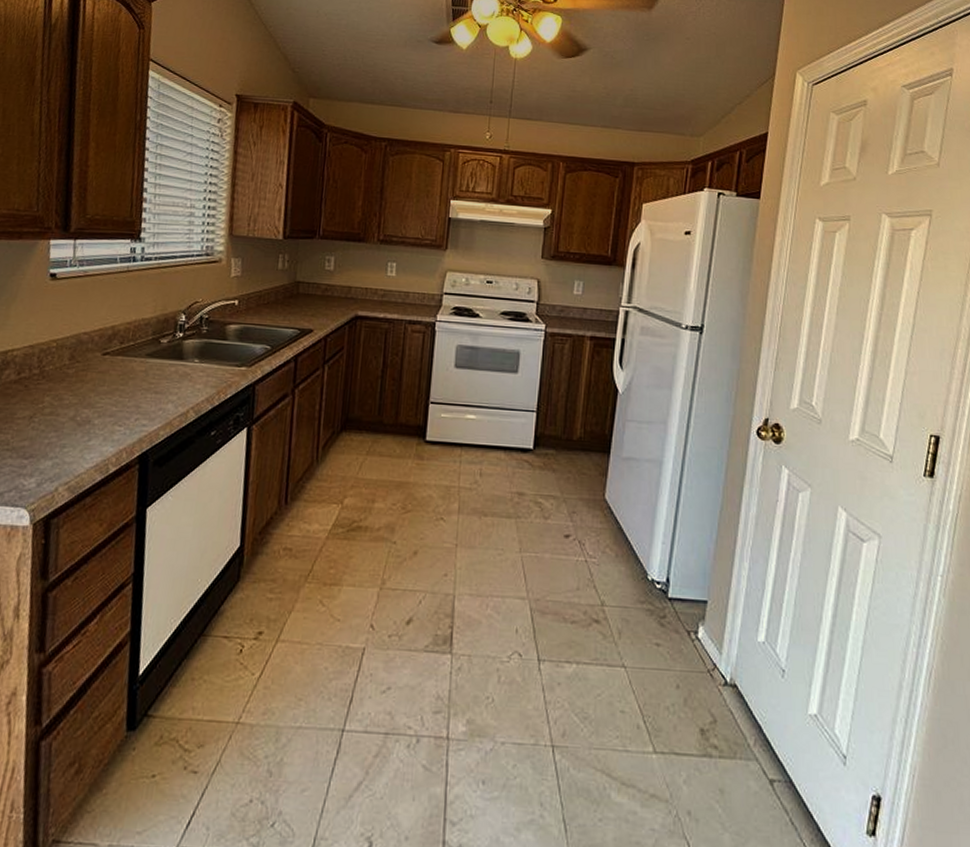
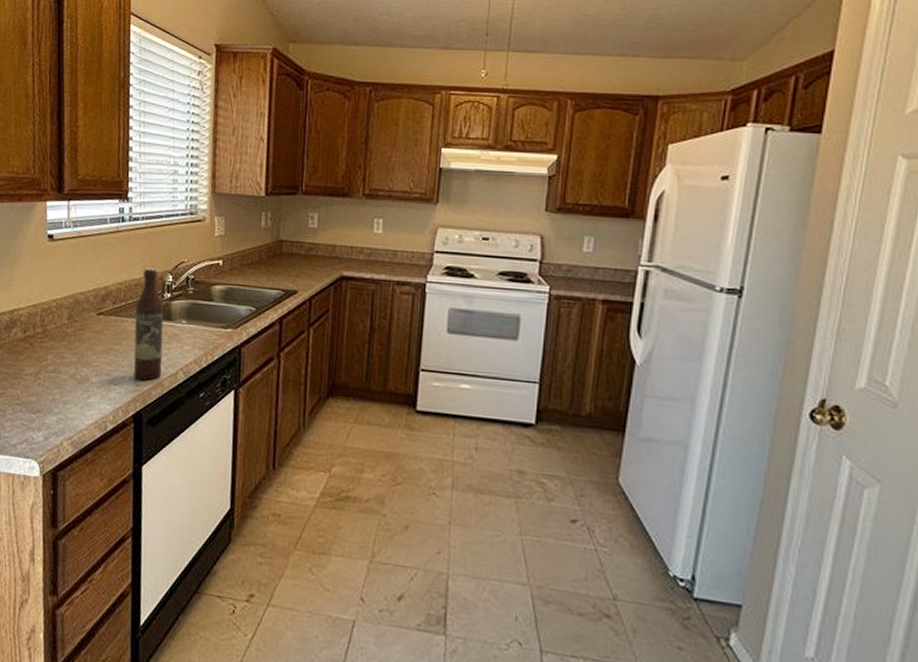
wine bottle: none [140,307,176,420] -> present [133,268,164,380]

